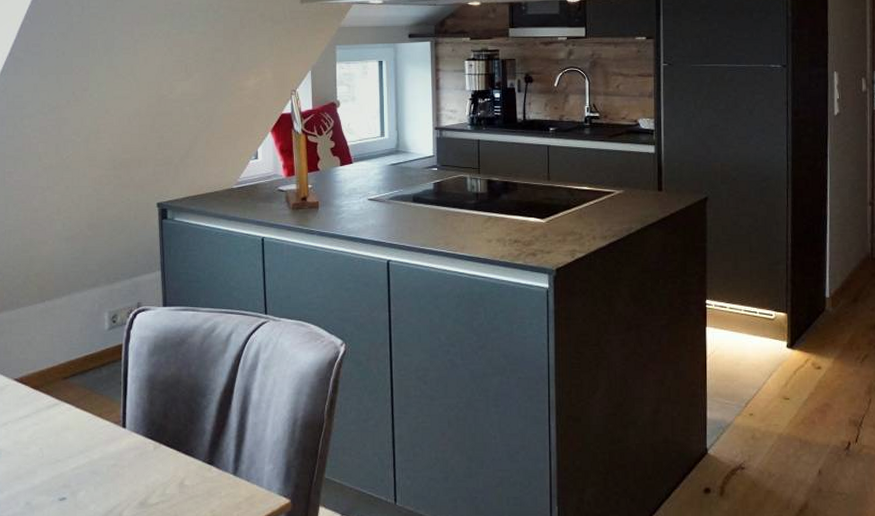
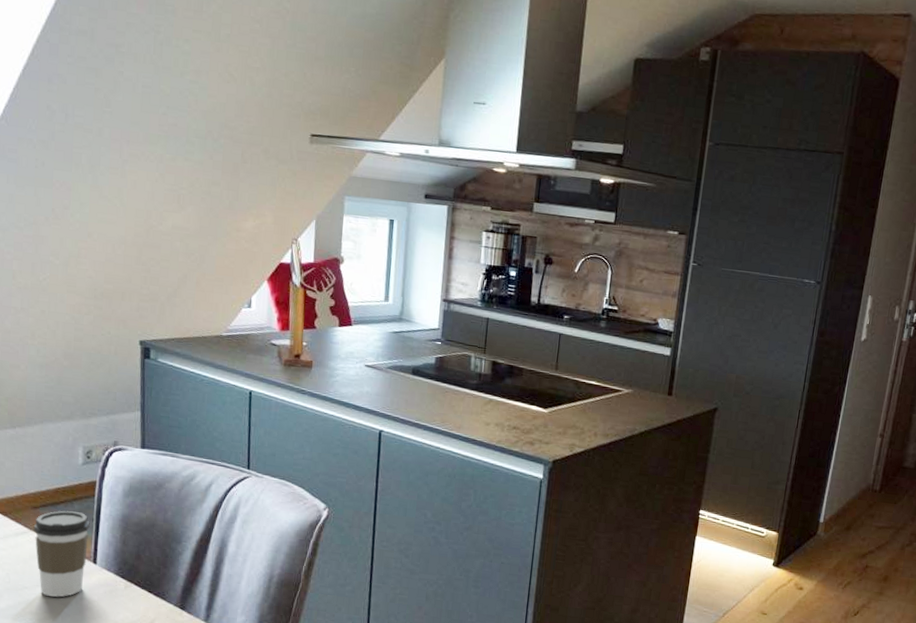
coffee cup: none [64,377,118,467] -> present [33,510,90,597]

